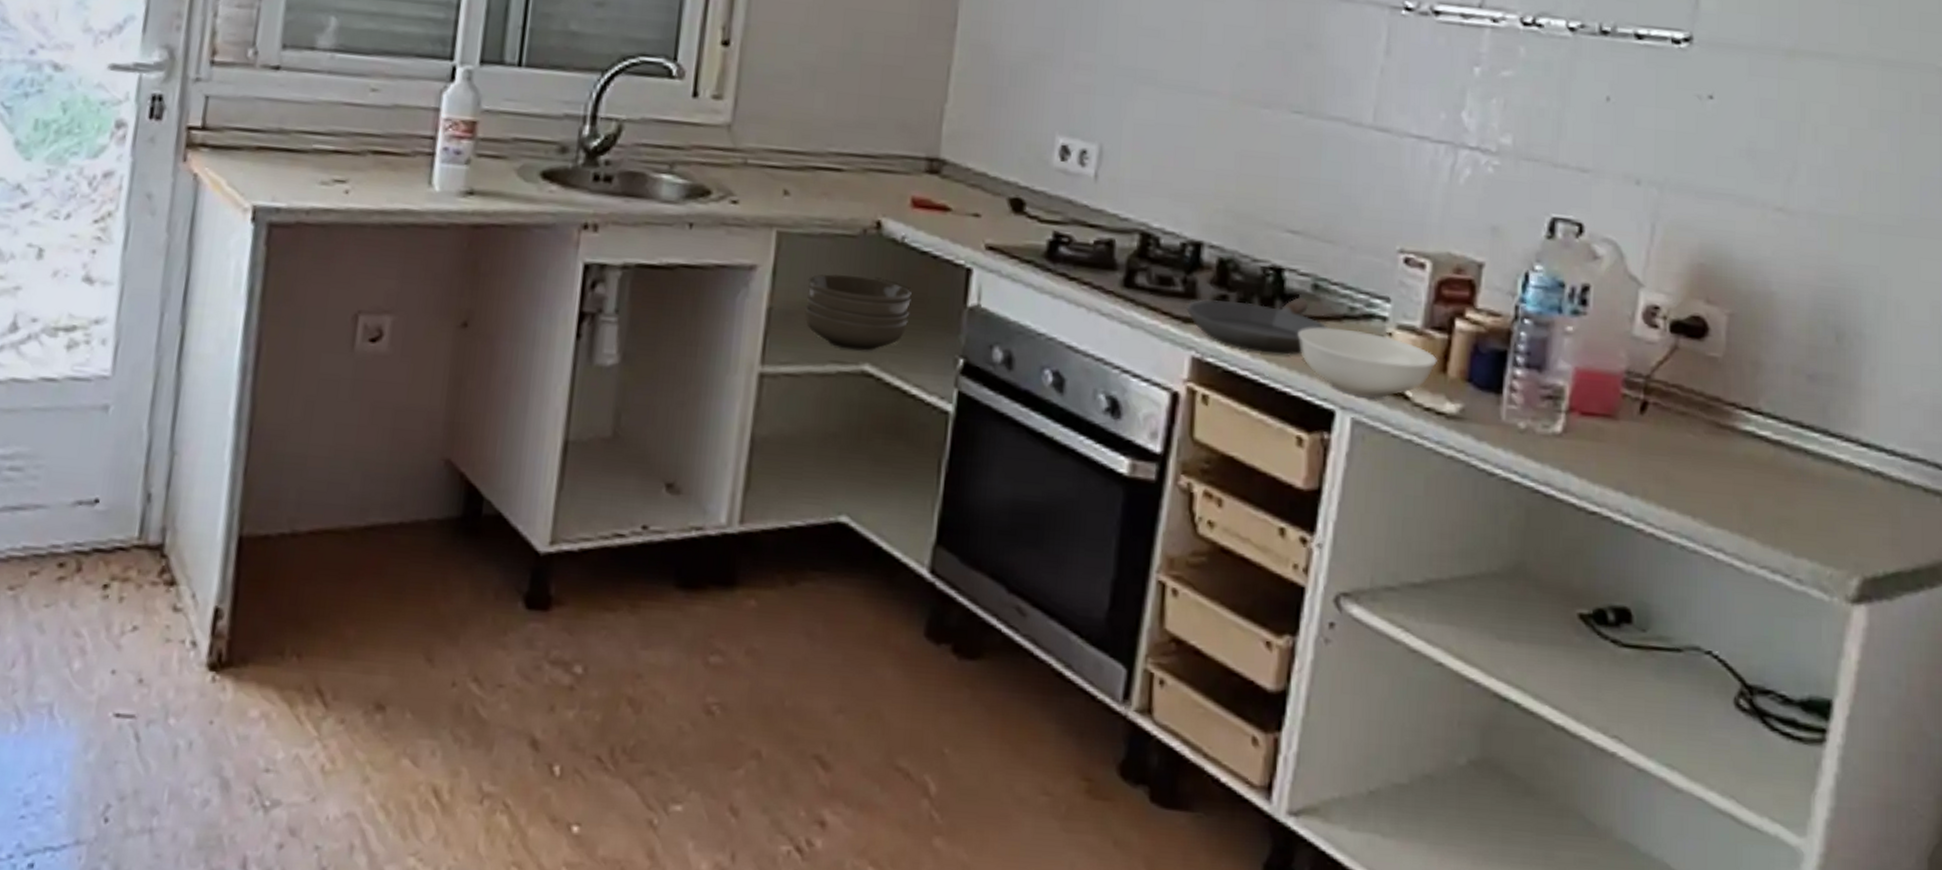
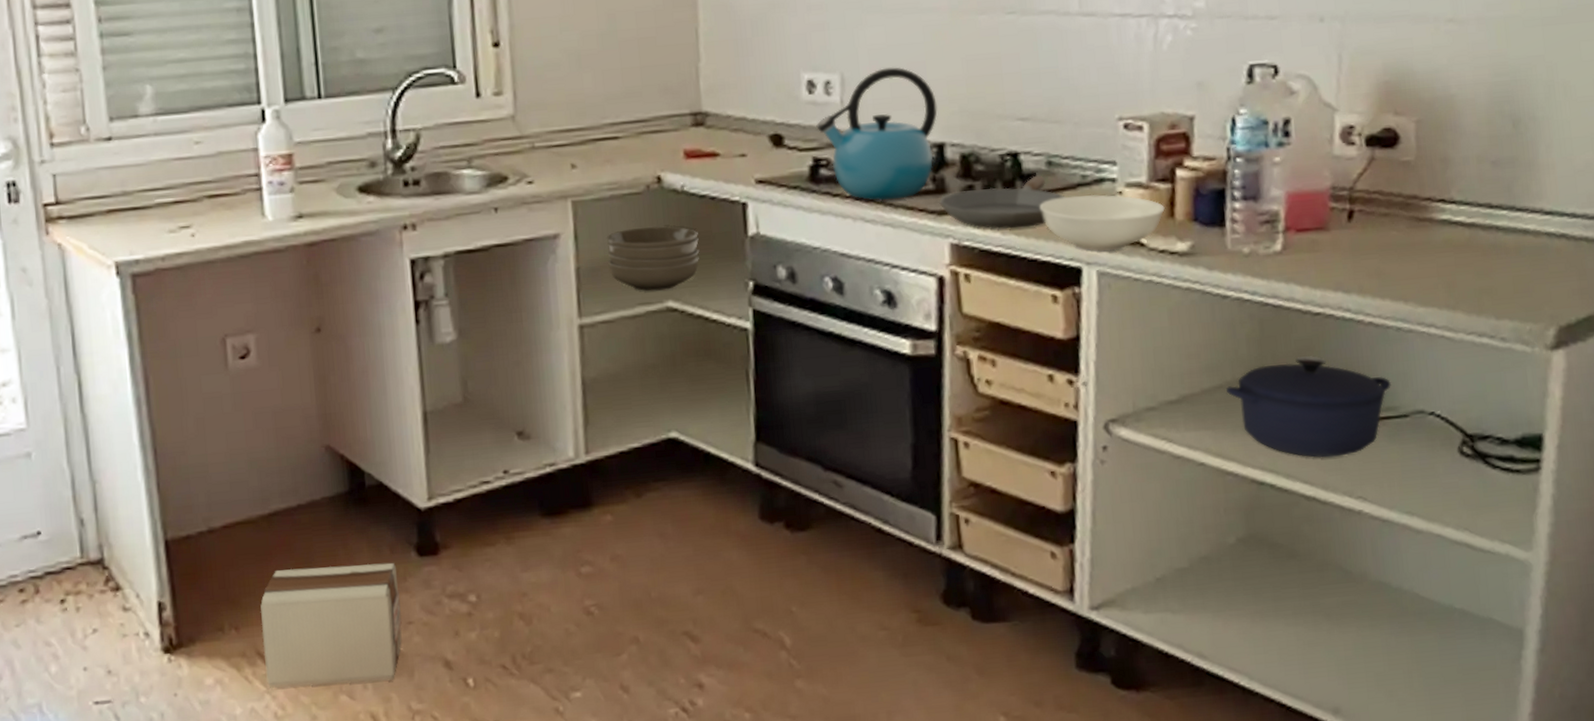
box: none [320,595,499,751] -> present [260,562,402,688]
kettle: none [1063,147,1201,297] -> present [816,67,938,200]
cooking pot: none [1479,558,1666,684] -> present [1226,355,1391,458]

